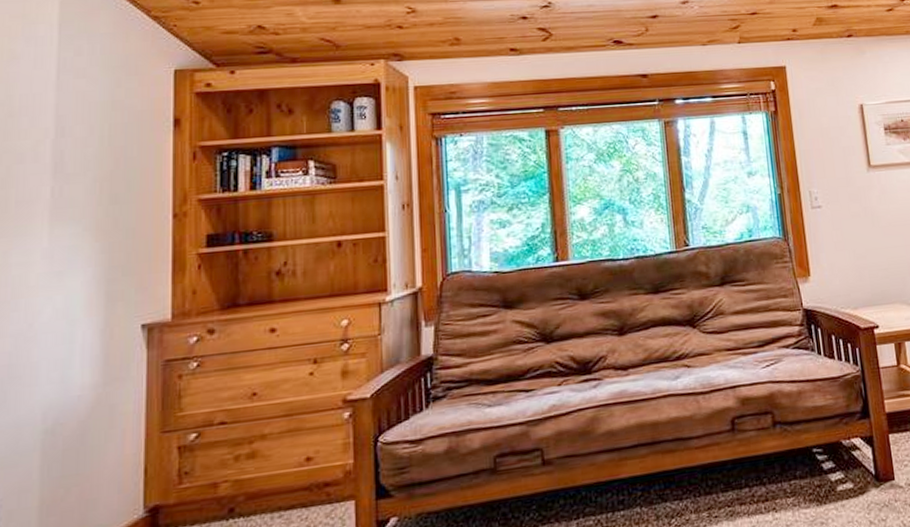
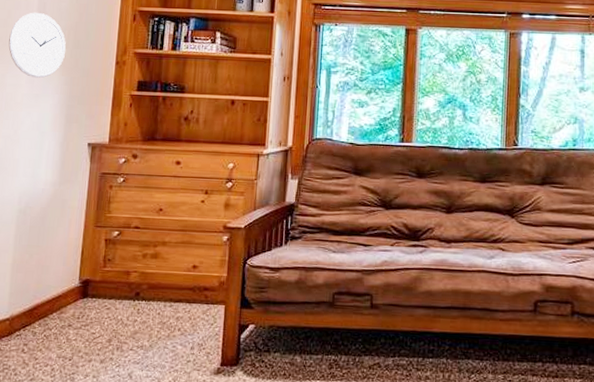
wall clock: none [11,164,98,250] -> present [8,12,66,78]

